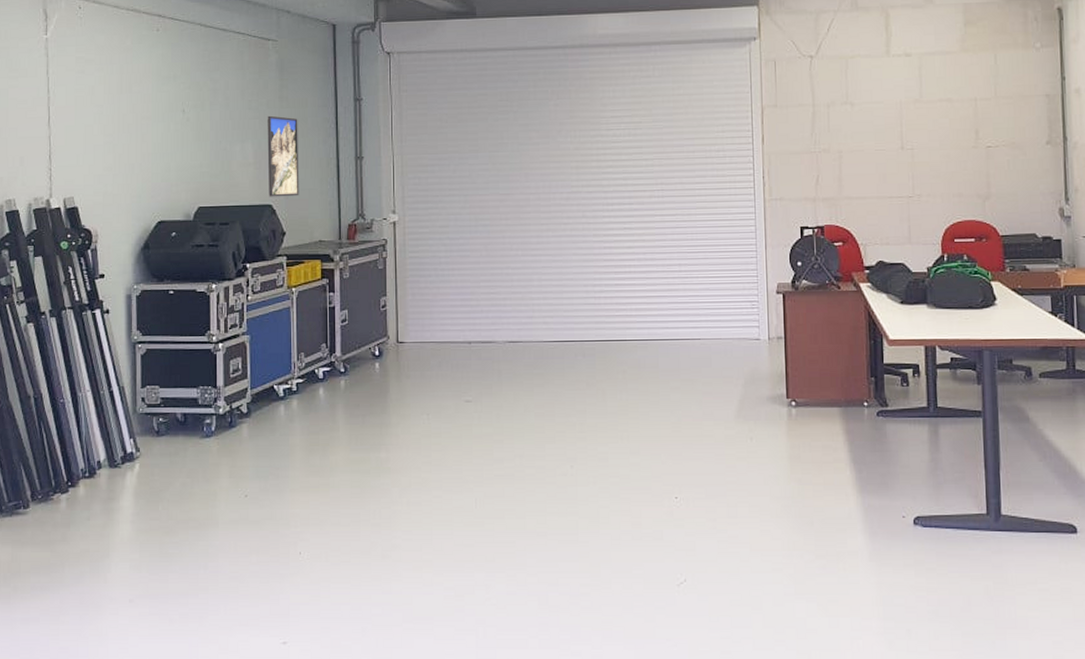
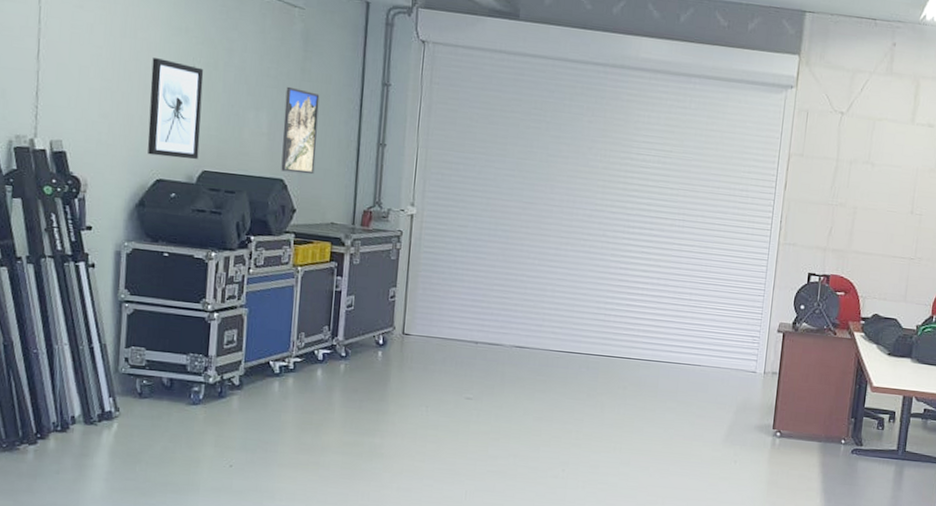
wall art: none [147,108,194,199] -> present [147,58,204,159]

